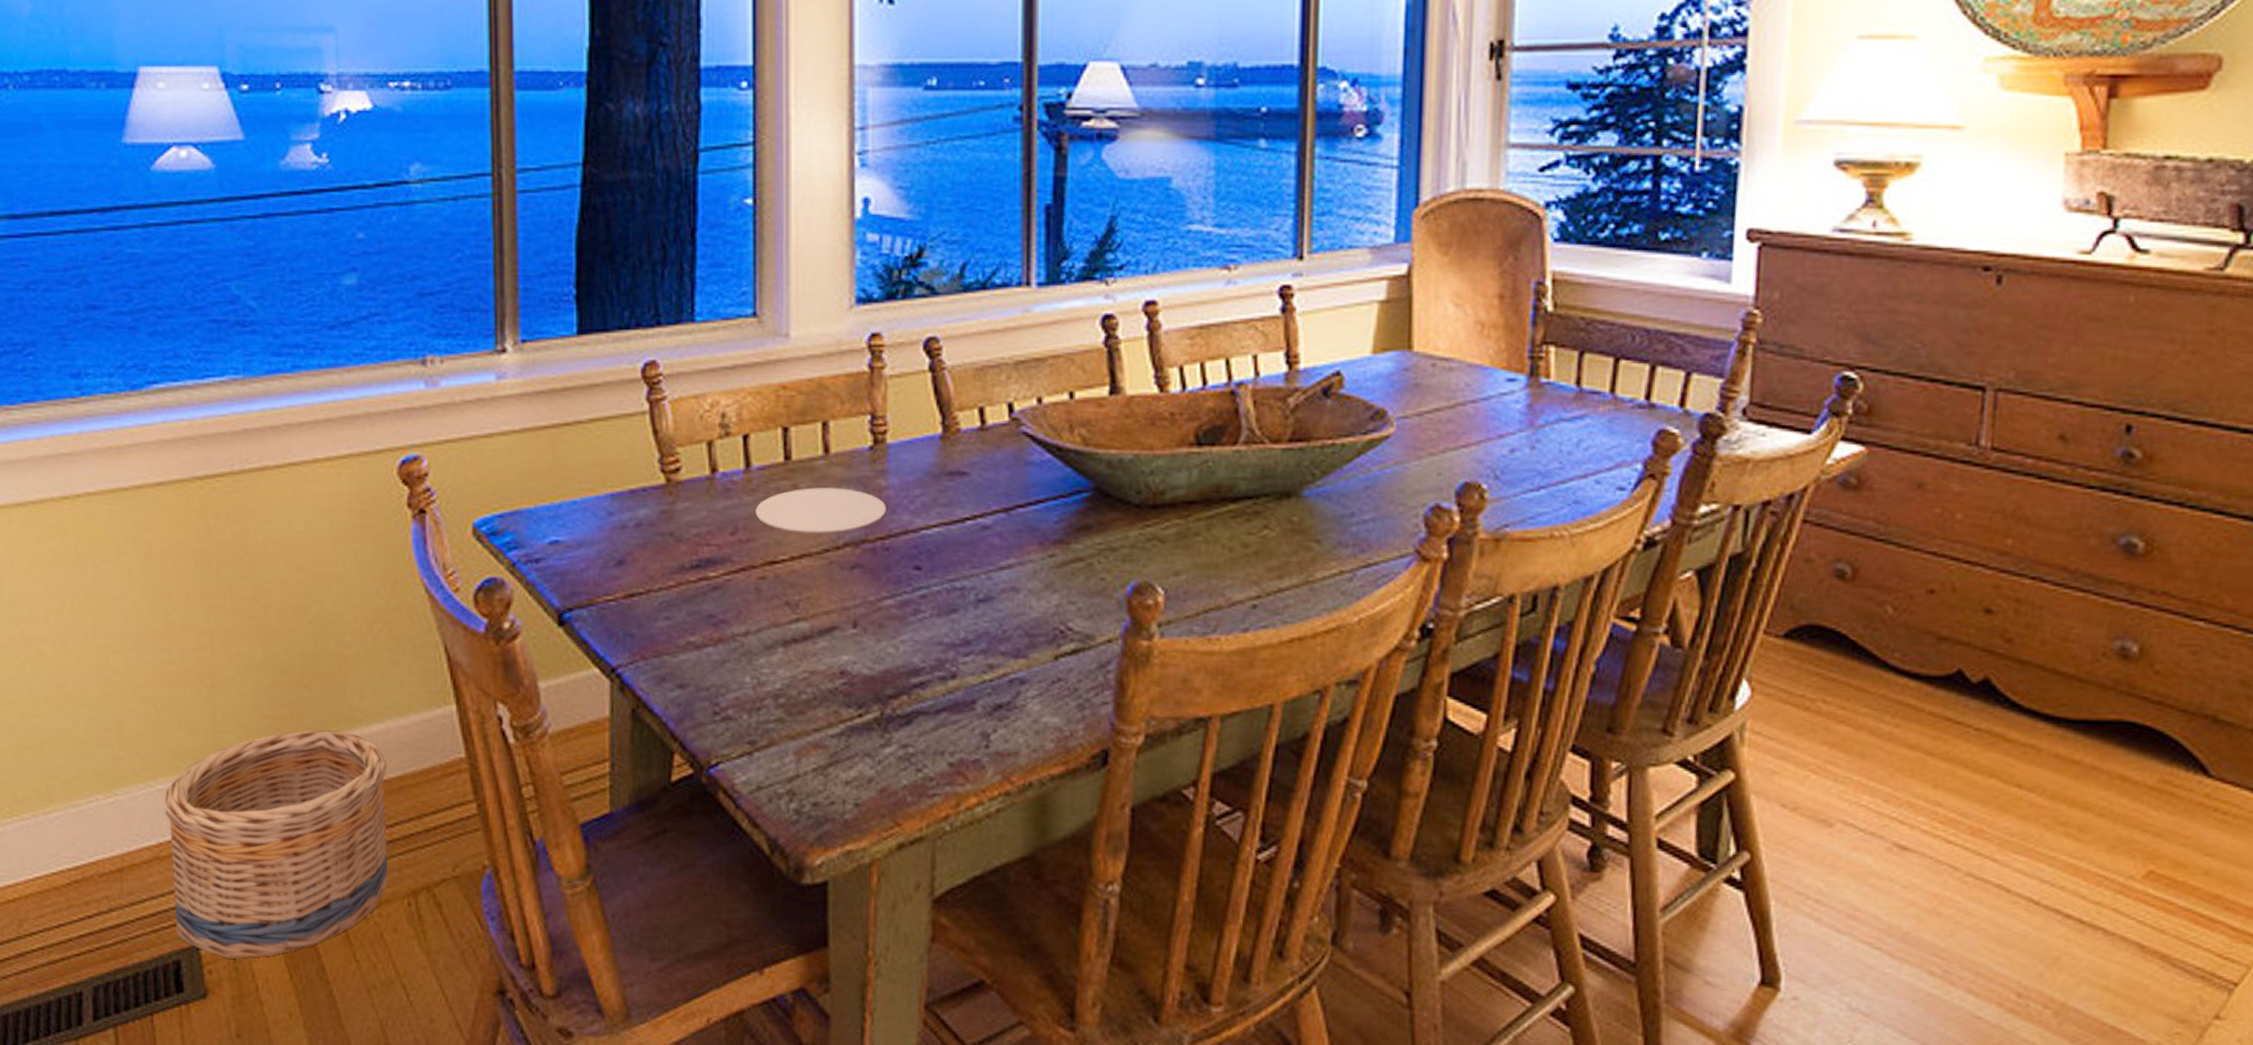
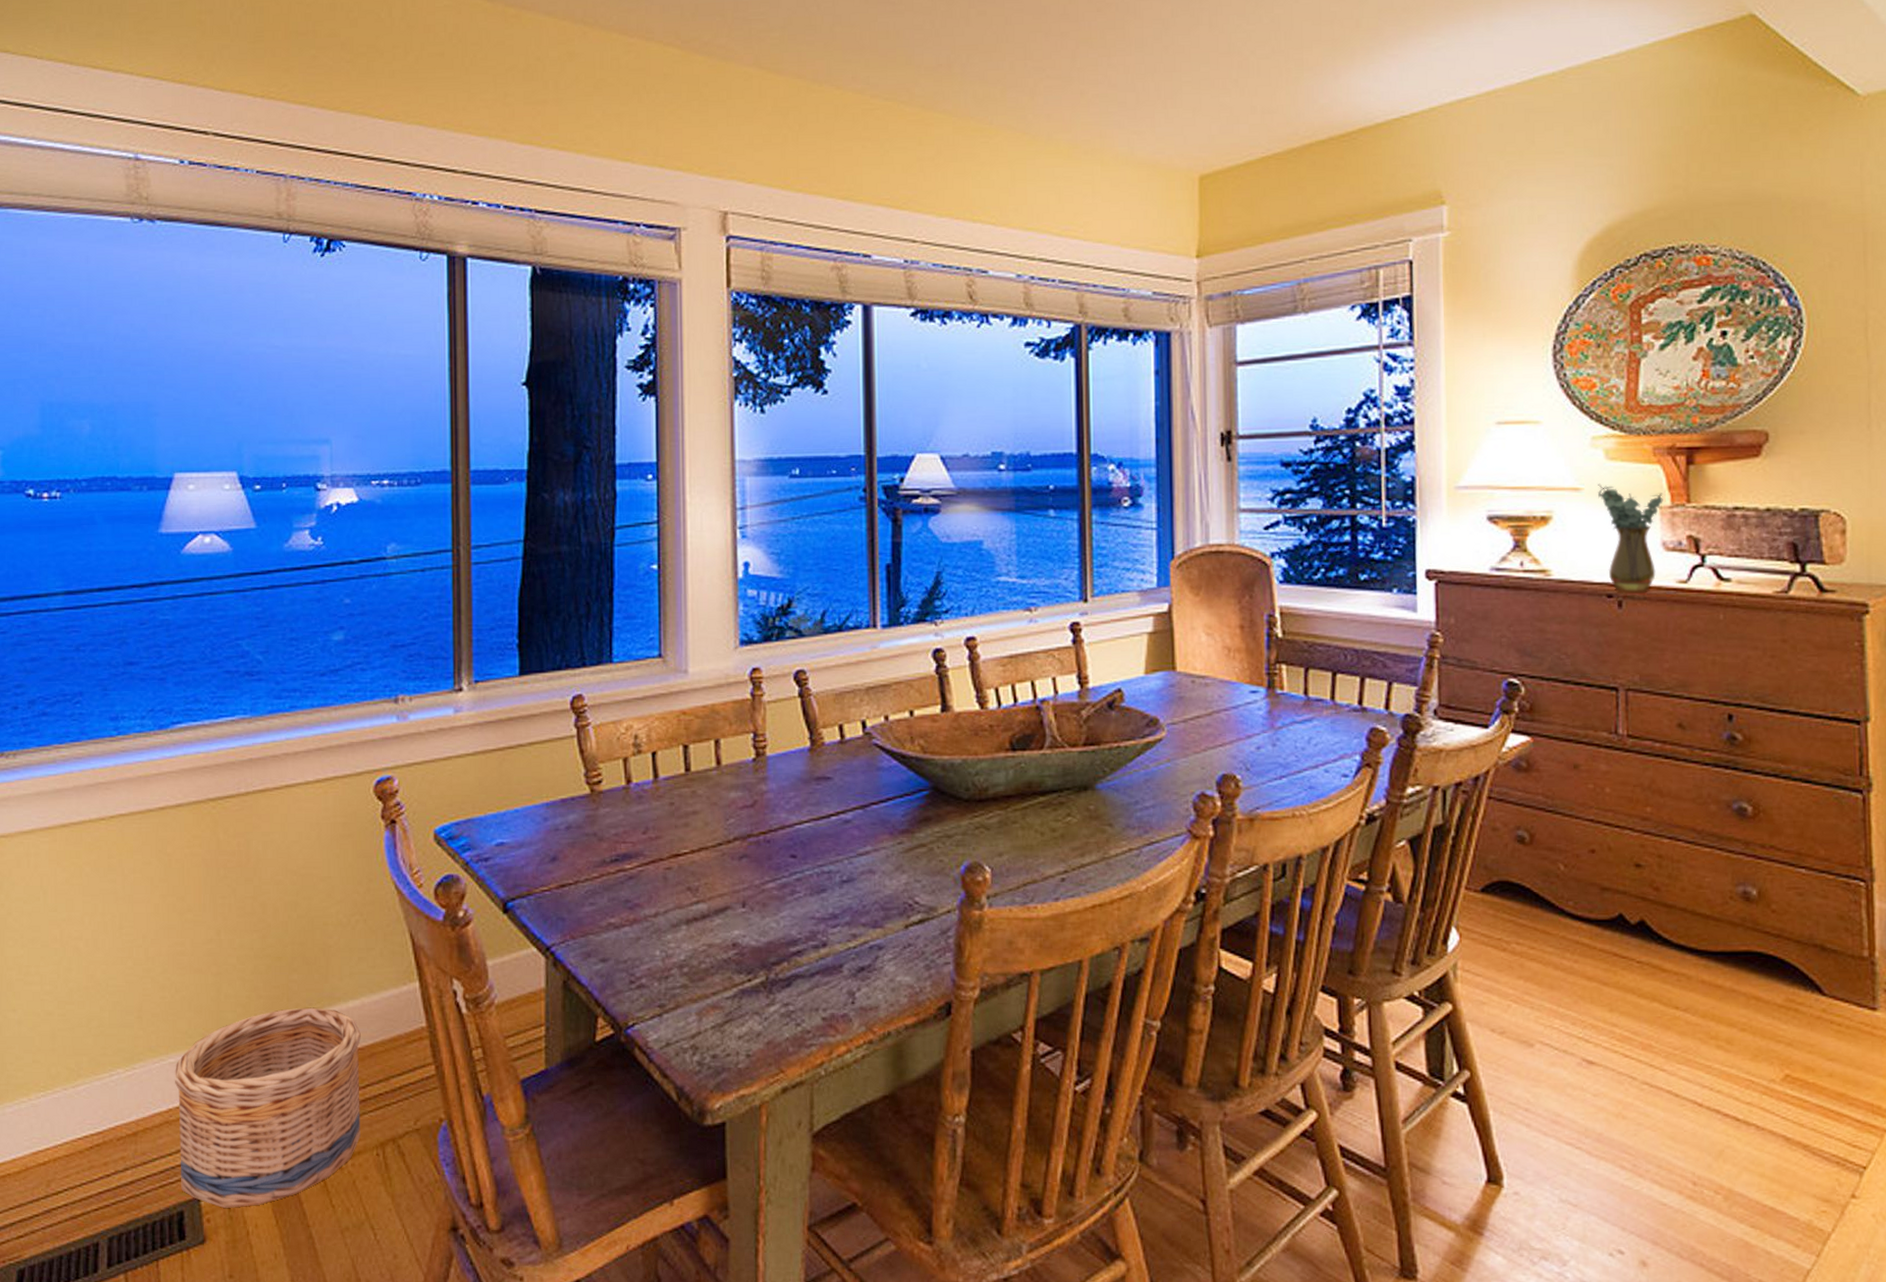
plate: present [755,487,886,535] -> none [662,793,767,832]
vase: none [1984,120,2072,268] -> present [1598,483,1663,595]

